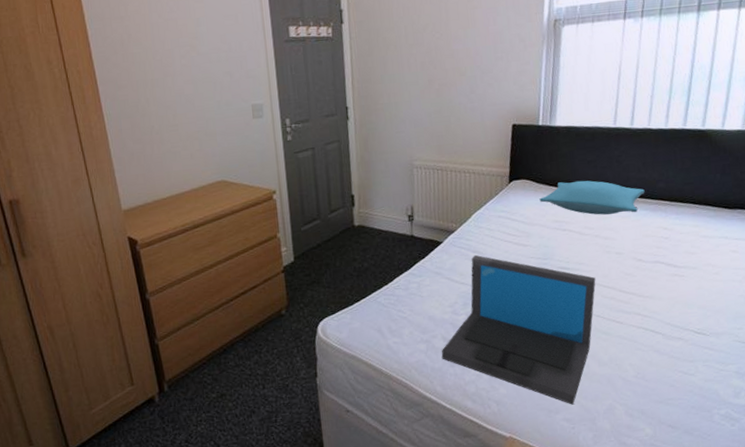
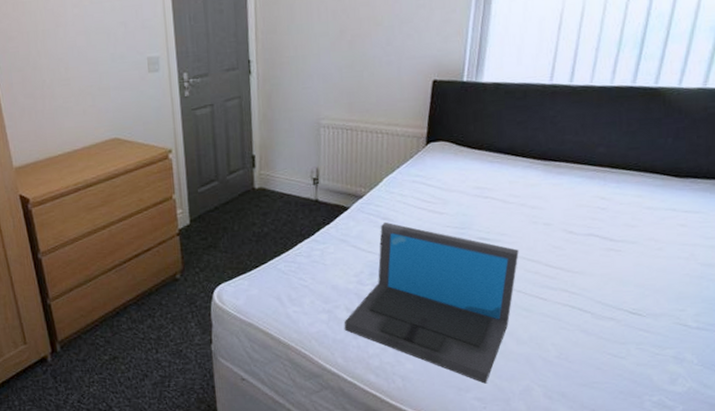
pillow: present [539,180,645,215] -> none [459,143,582,182]

